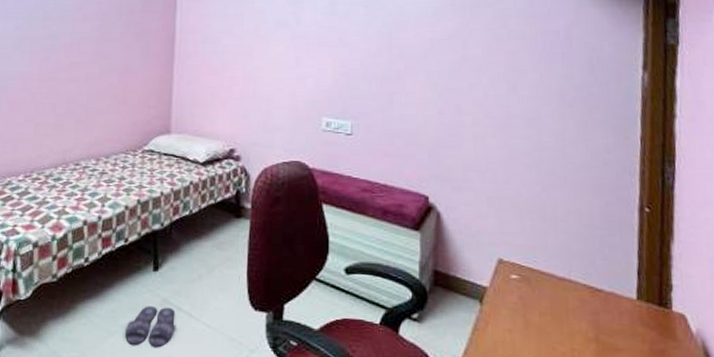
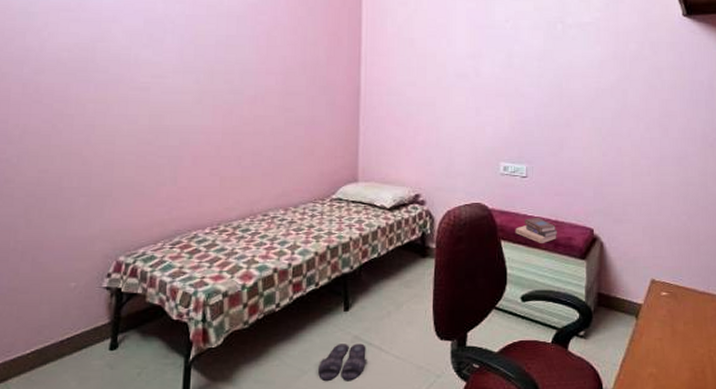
books: none [338,179,387,211] -> present [515,217,558,244]

